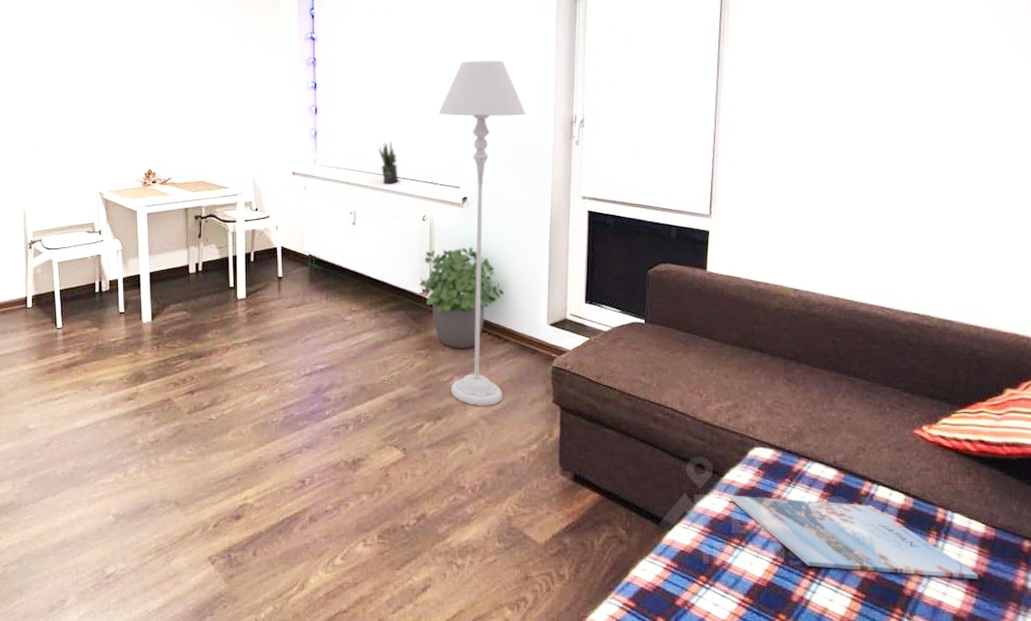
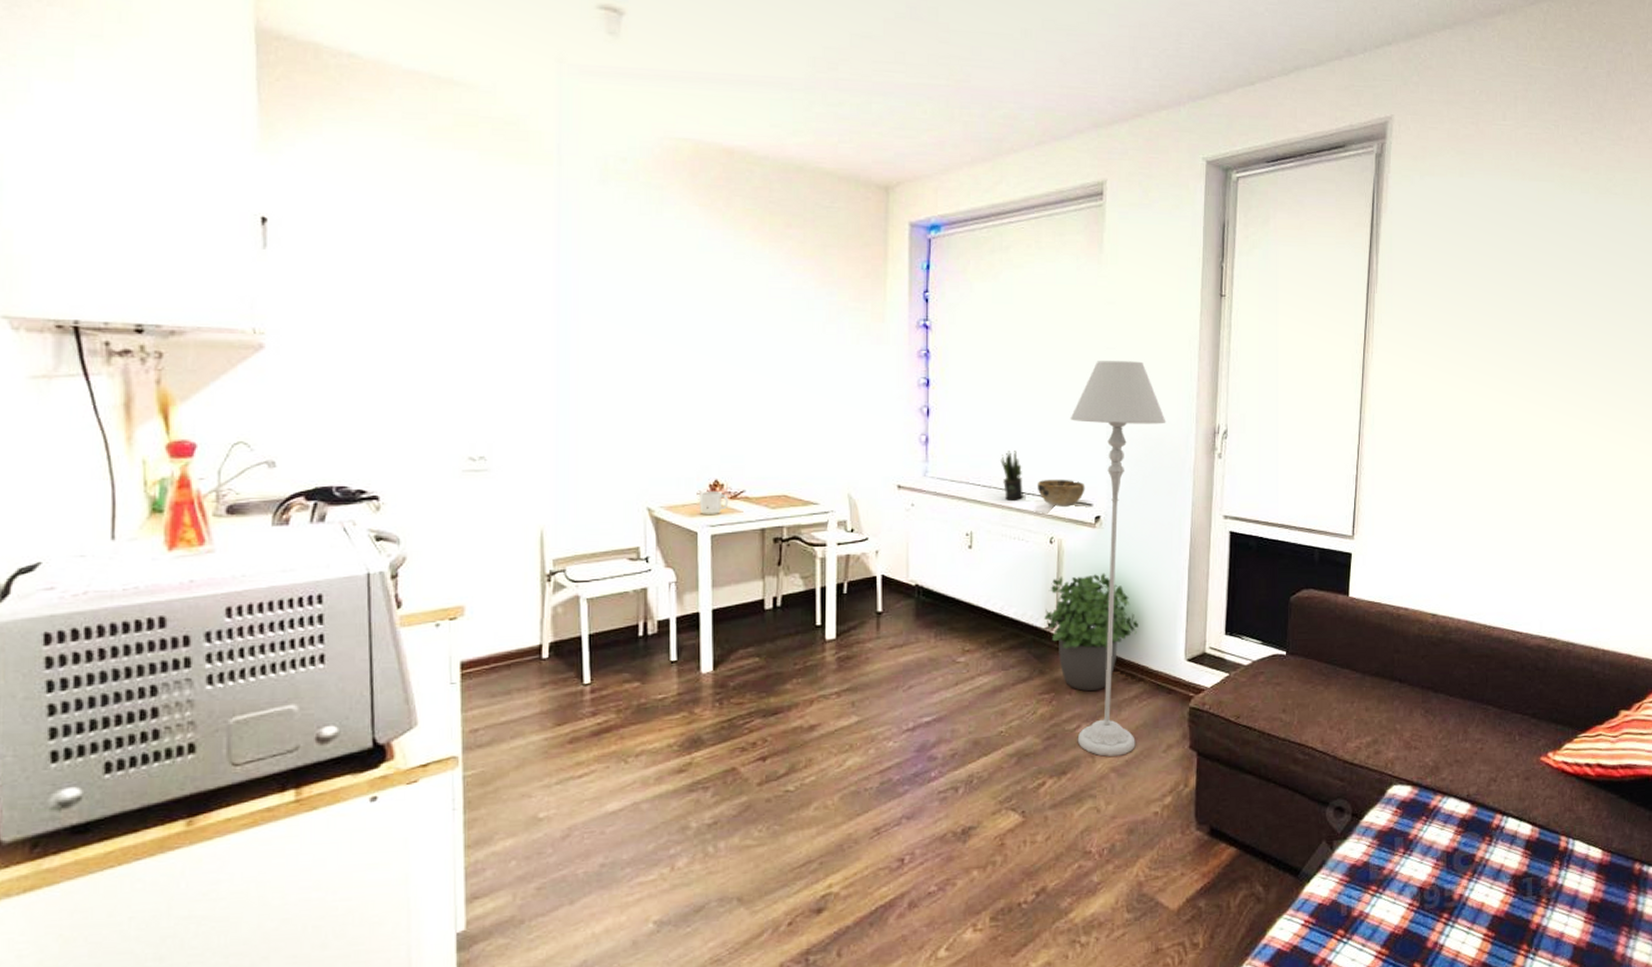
mug: none [137,179,160,197] -> present [699,492,729,514]
decorative bowl: none [410,165,453,190] -> present [1037,479,1085,508]
magazine: present [731,495,979,580] -> none [1369,838,1596,909]

